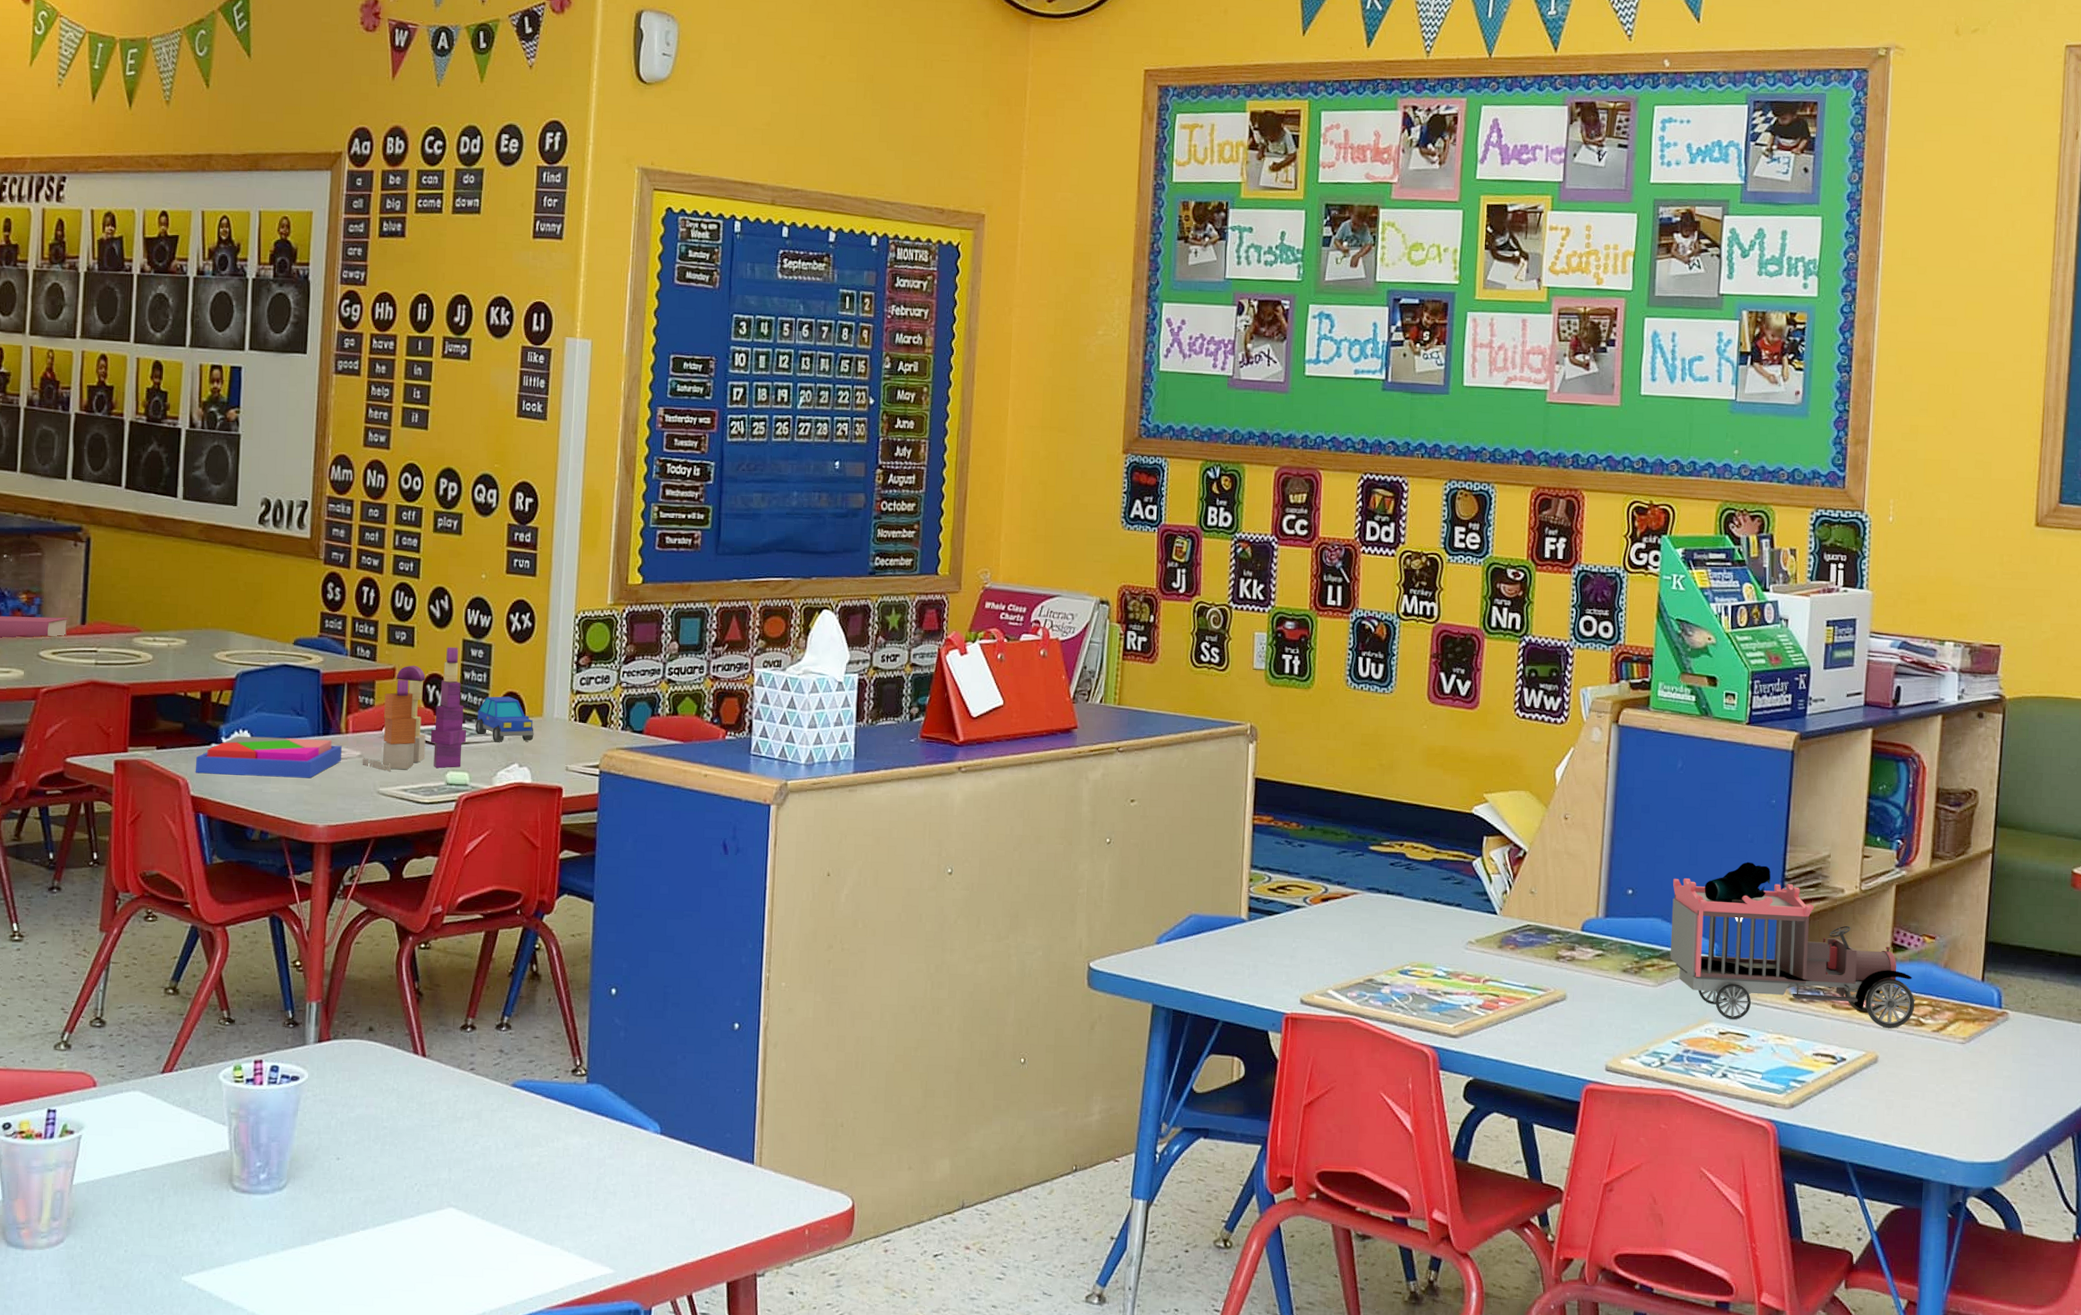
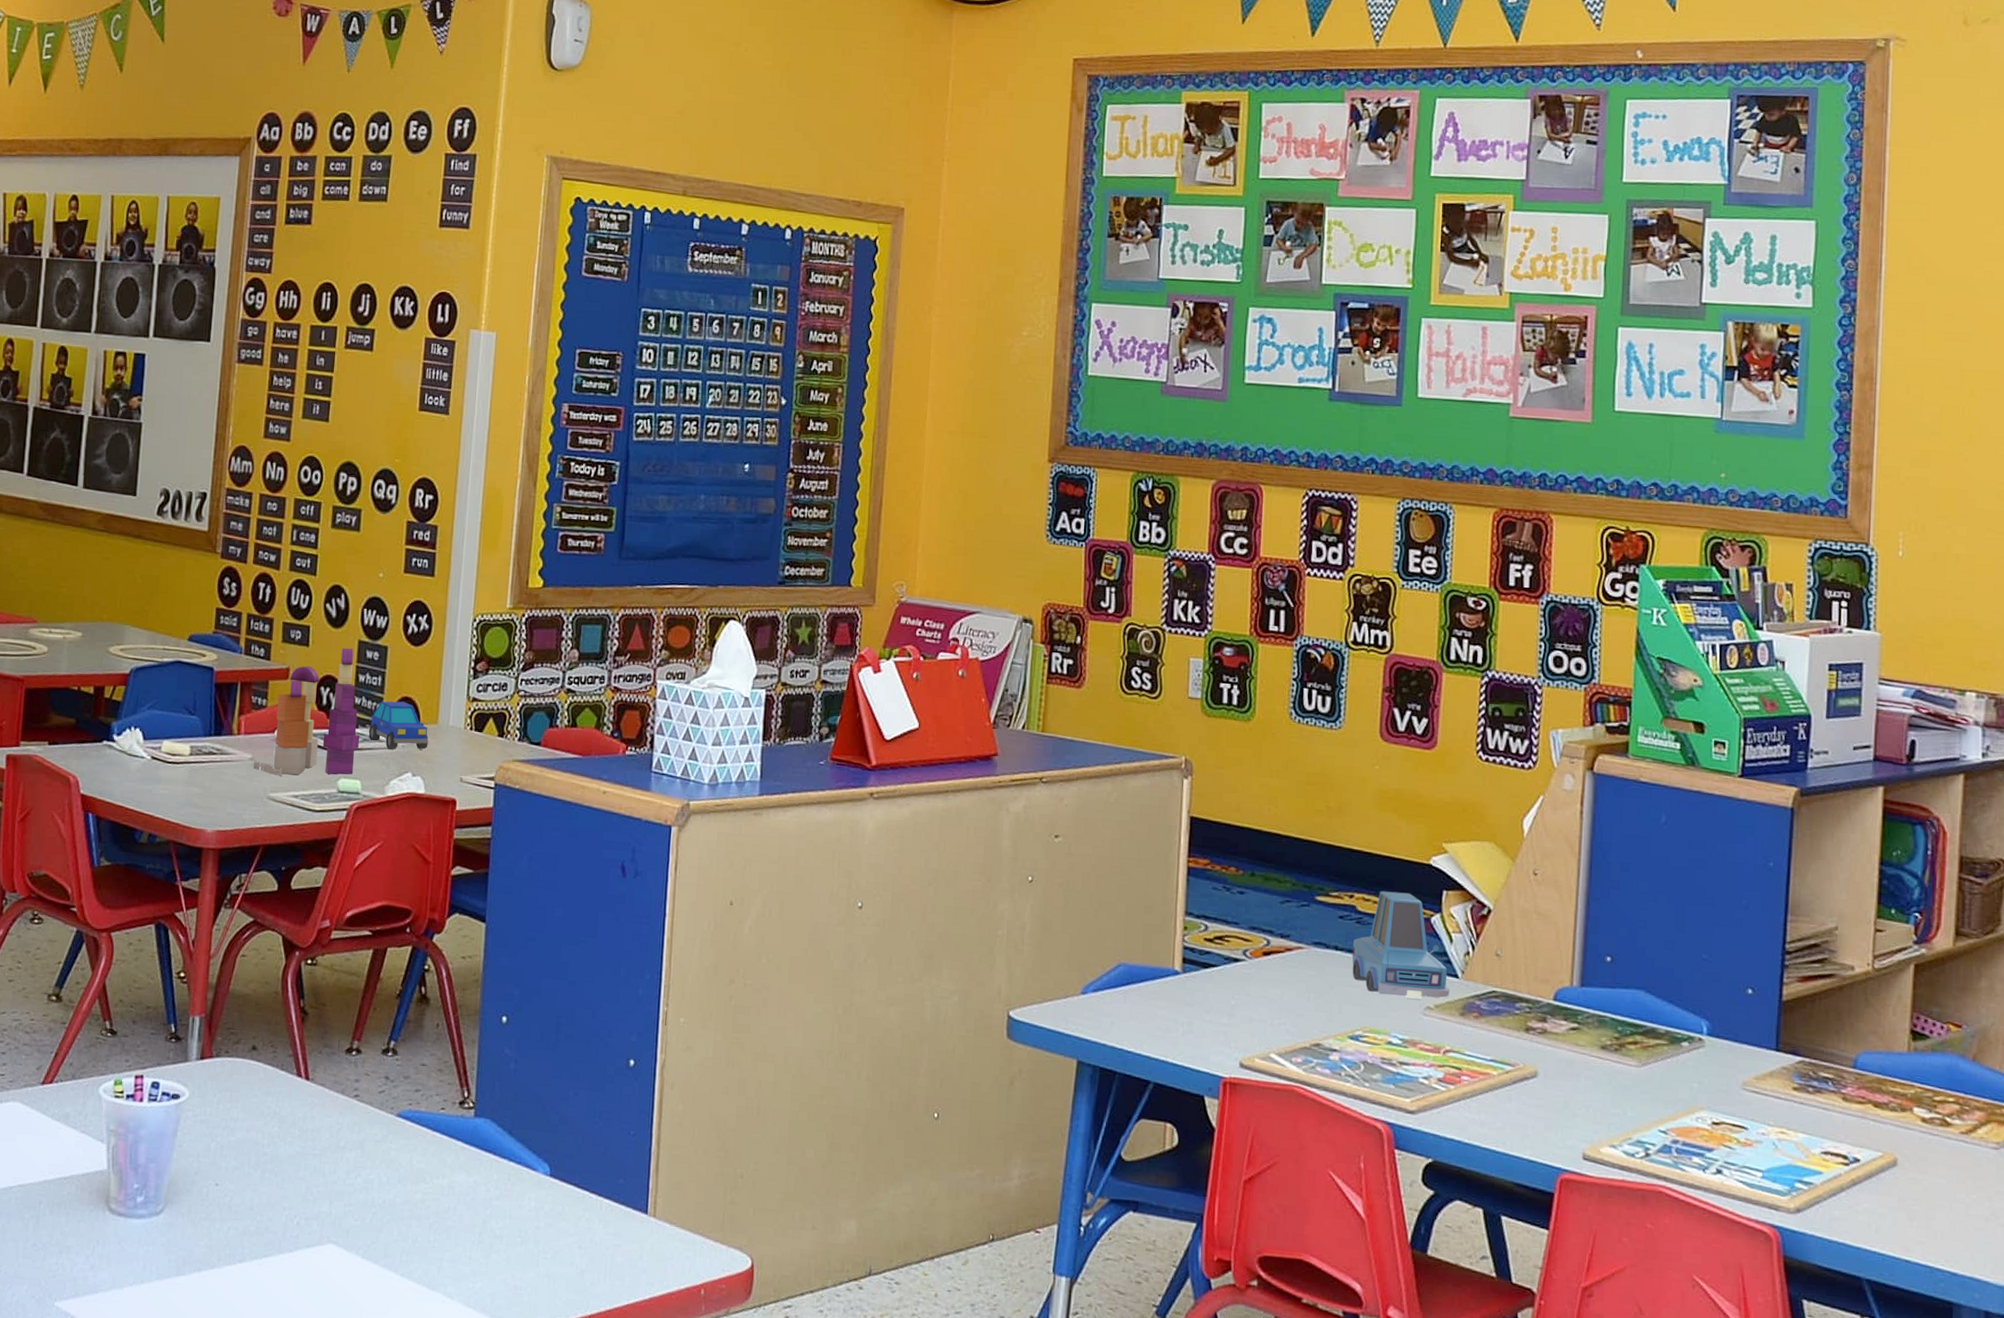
puzzle: present [195,735,342,779] -> none [85,733,233,781]
toy car: none [1401,839,1489,935] -> present [1351,891,1449,999]
toy truck: present [1670,861,1915,1028] -> none [1654,930,1940,1128]

